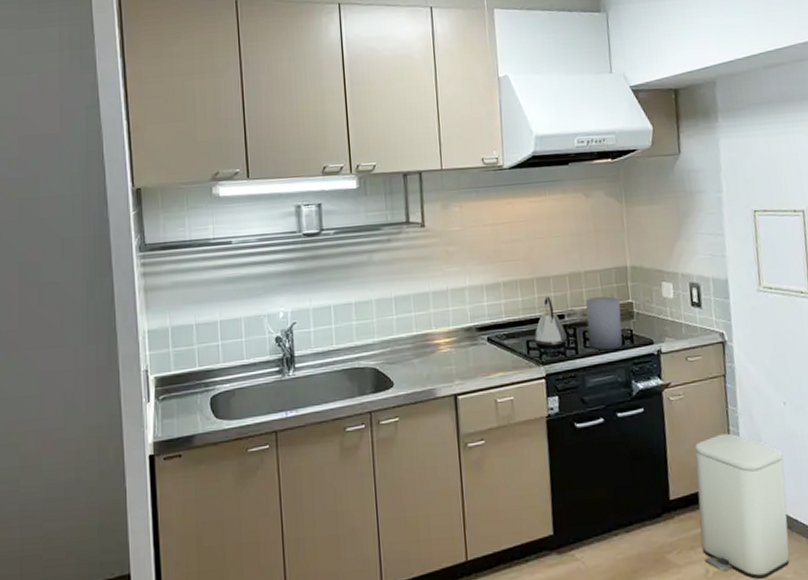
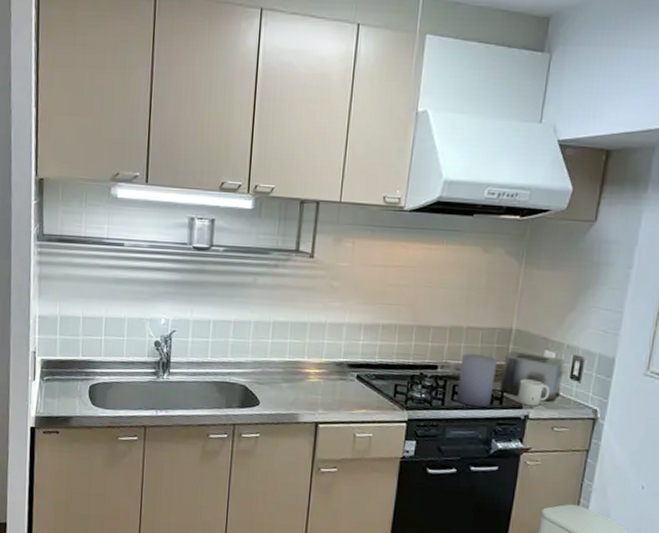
kettle: present [534,296,568,351] -> none [403,345,437,399]
toaster: none [626,287,686,333] -> present [500,351,566,402]
mug: none [645,313,676,340] -> present [517,379,550,407]

